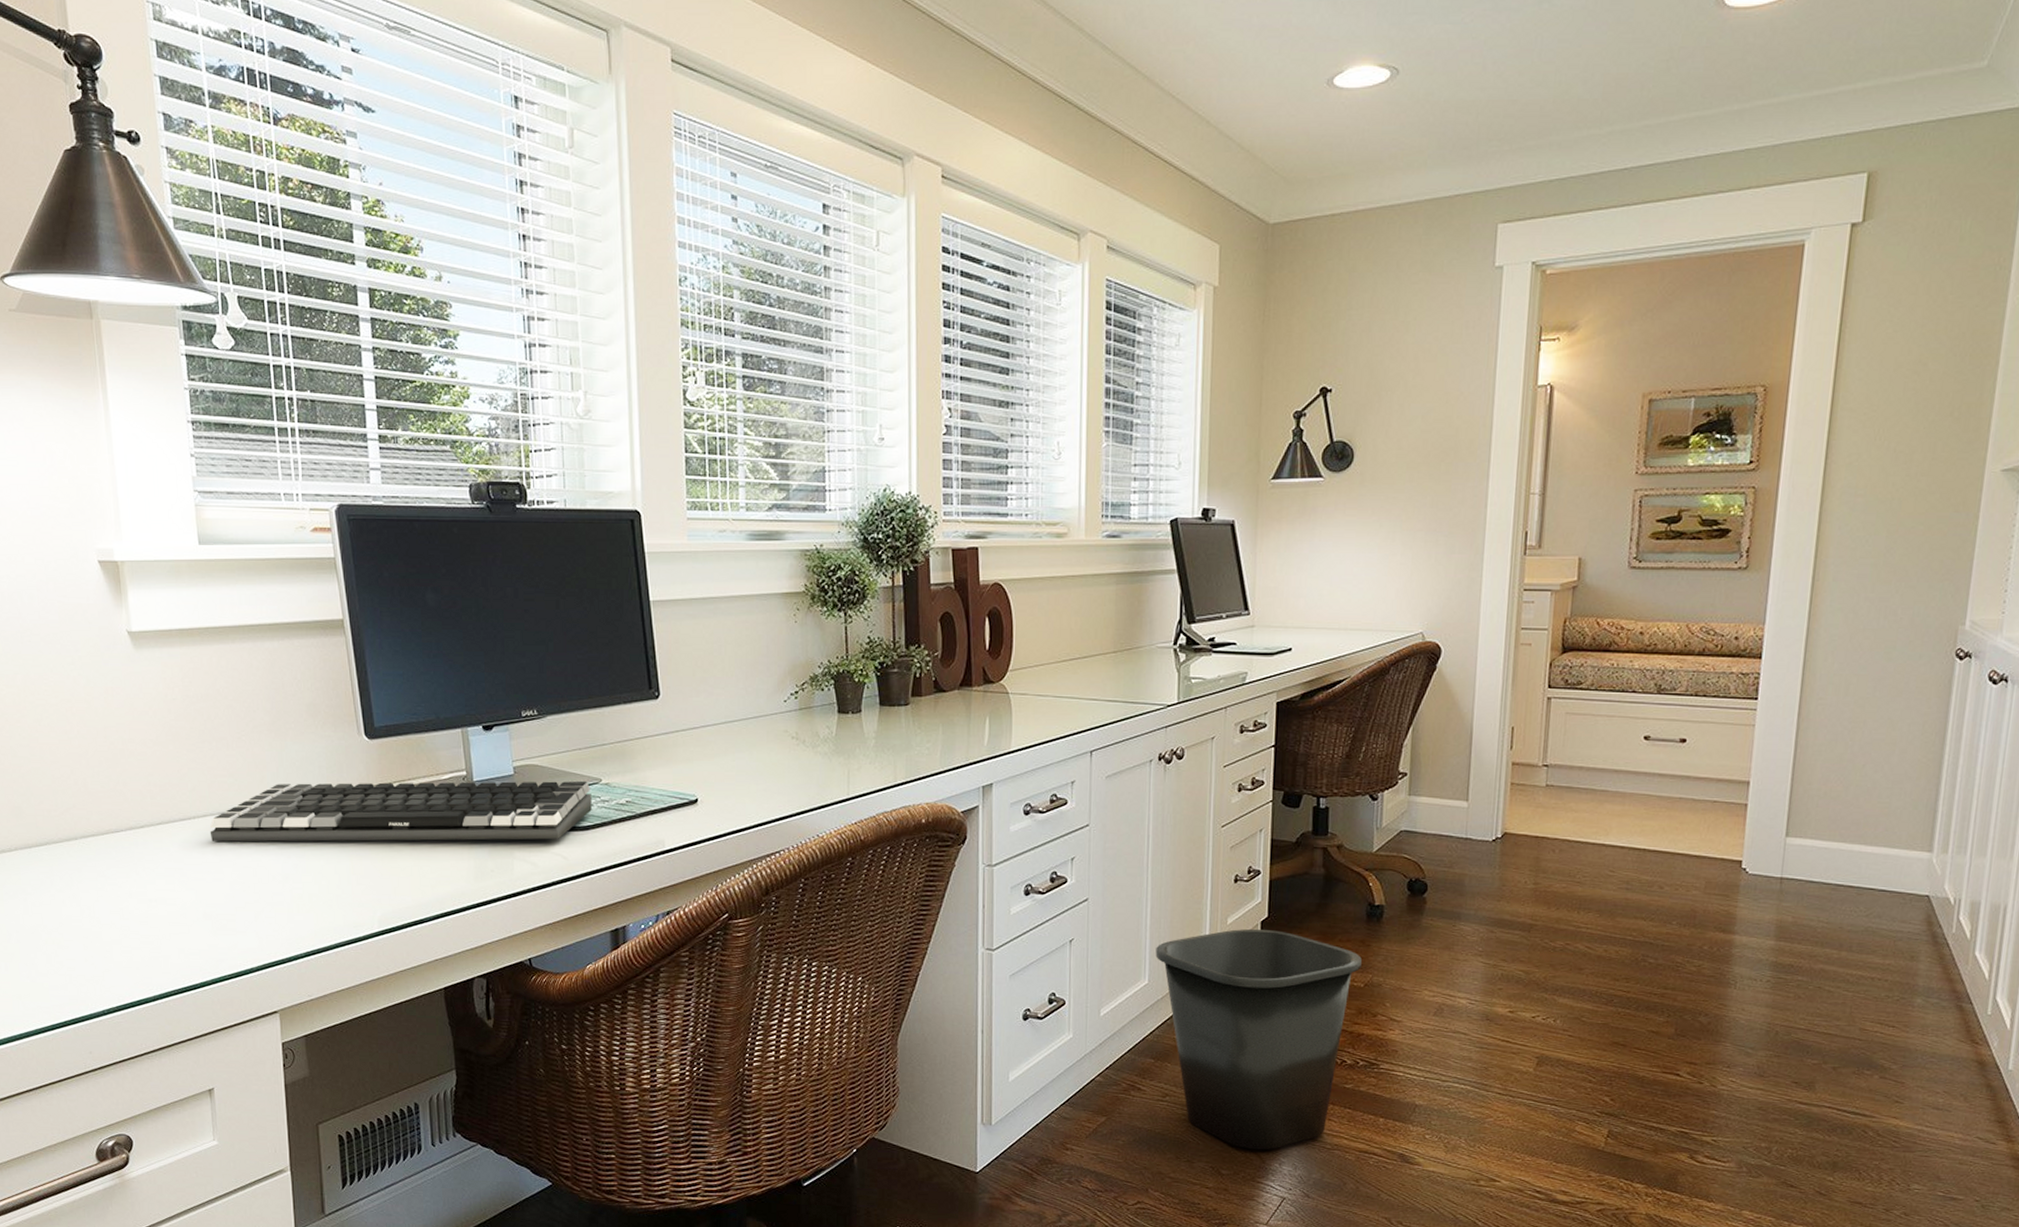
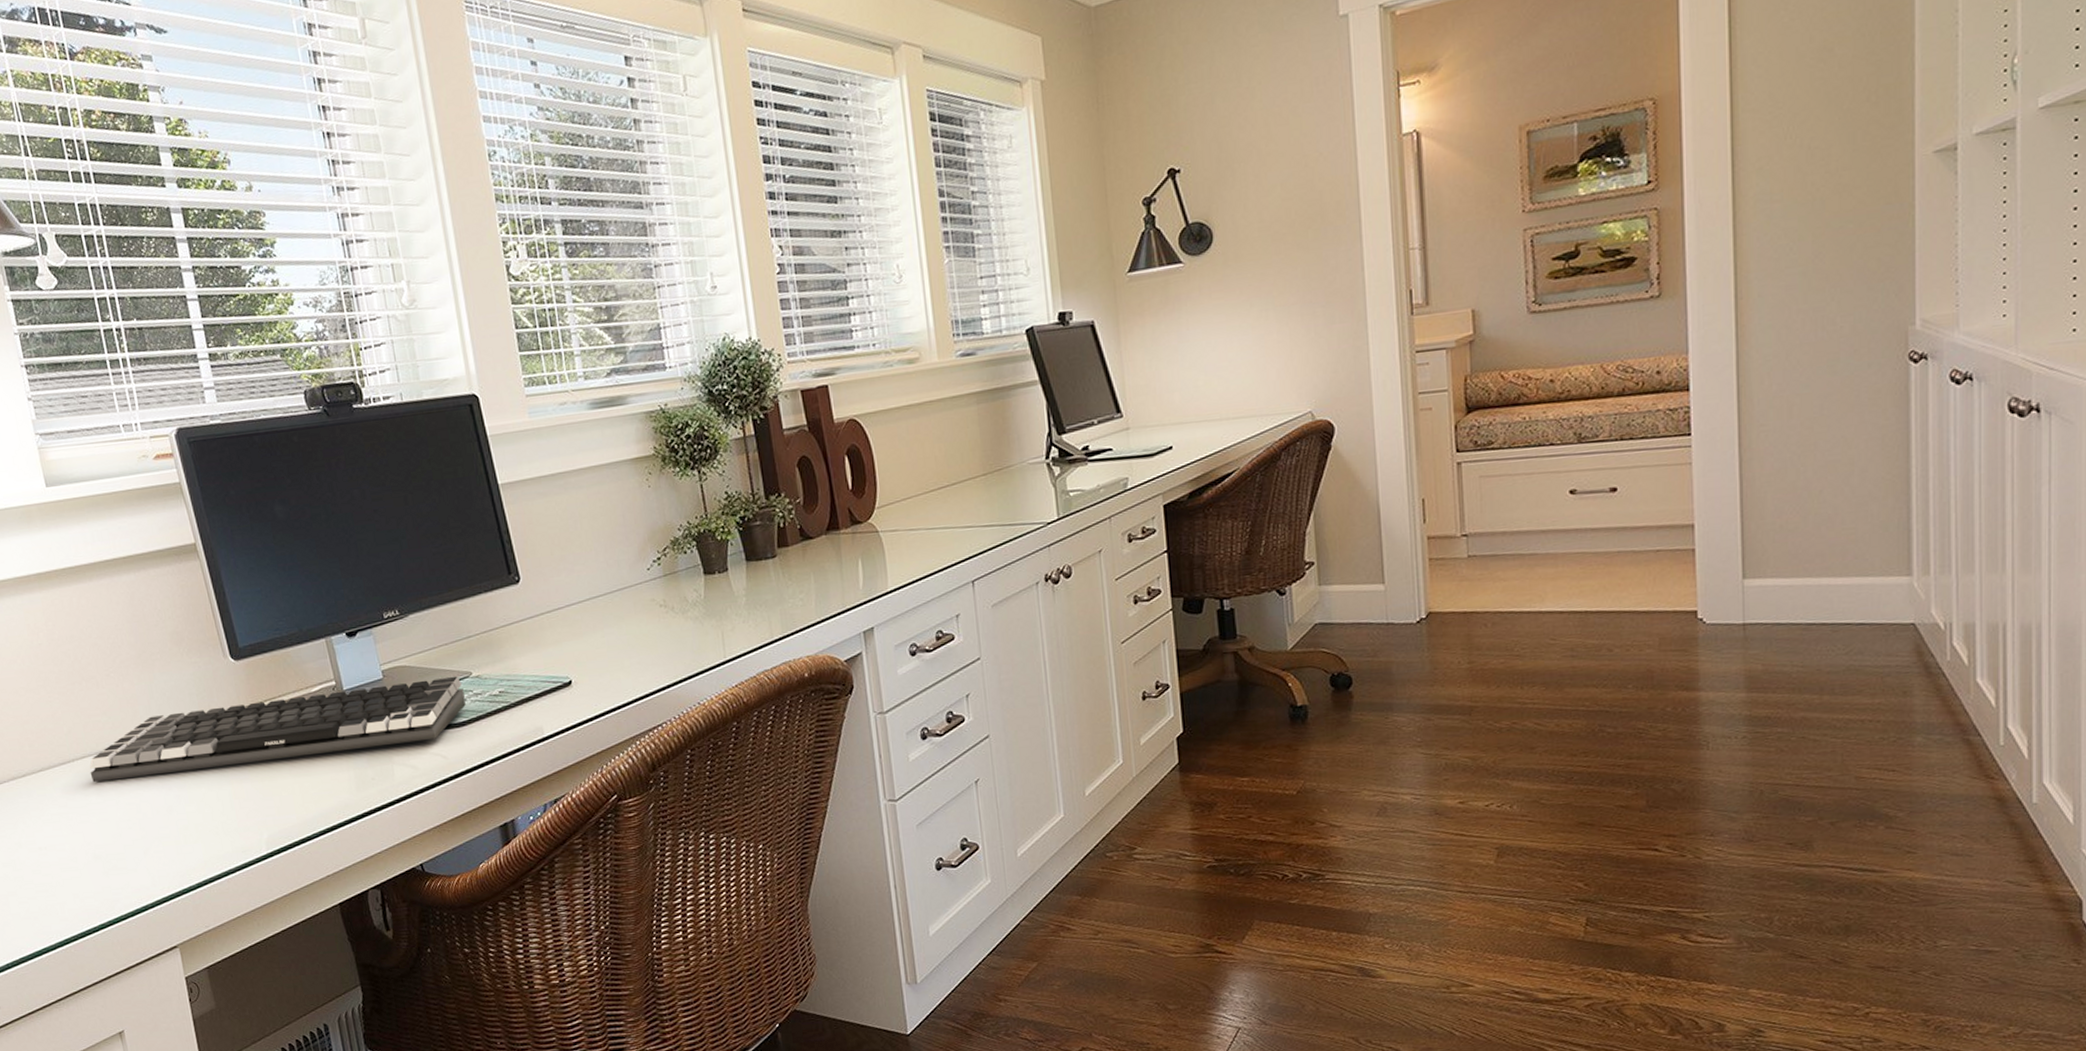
waste bin: present [1155,928,1362,1150] -> none [1067,745,1291,980]

